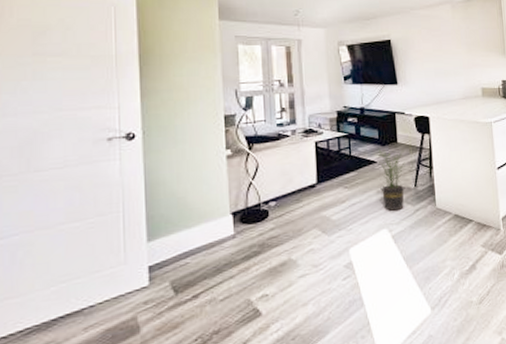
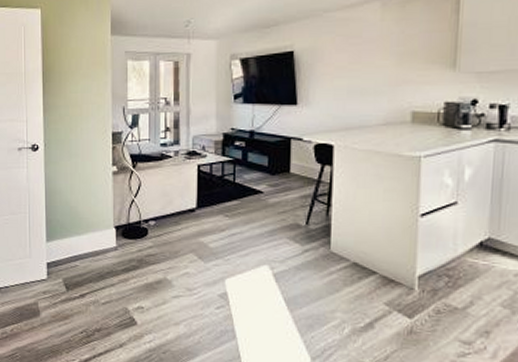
potted plant: present [377,149,405,211] -> none [264,178,298,248]

